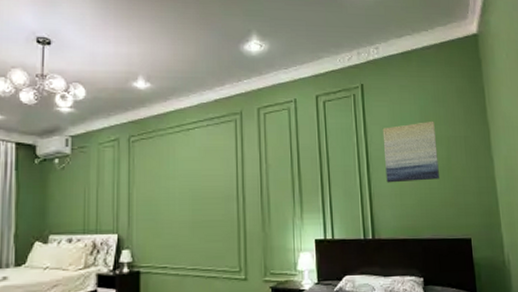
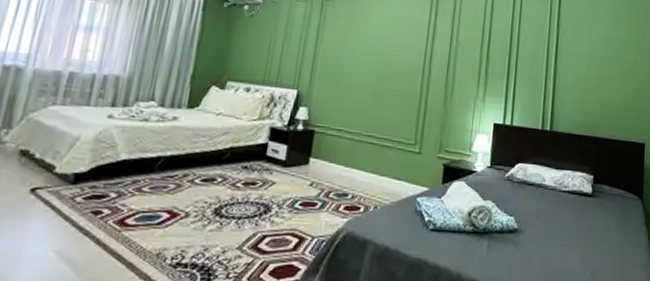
wall art: present [382,120,439,183] -> none [572,23,626,82]

